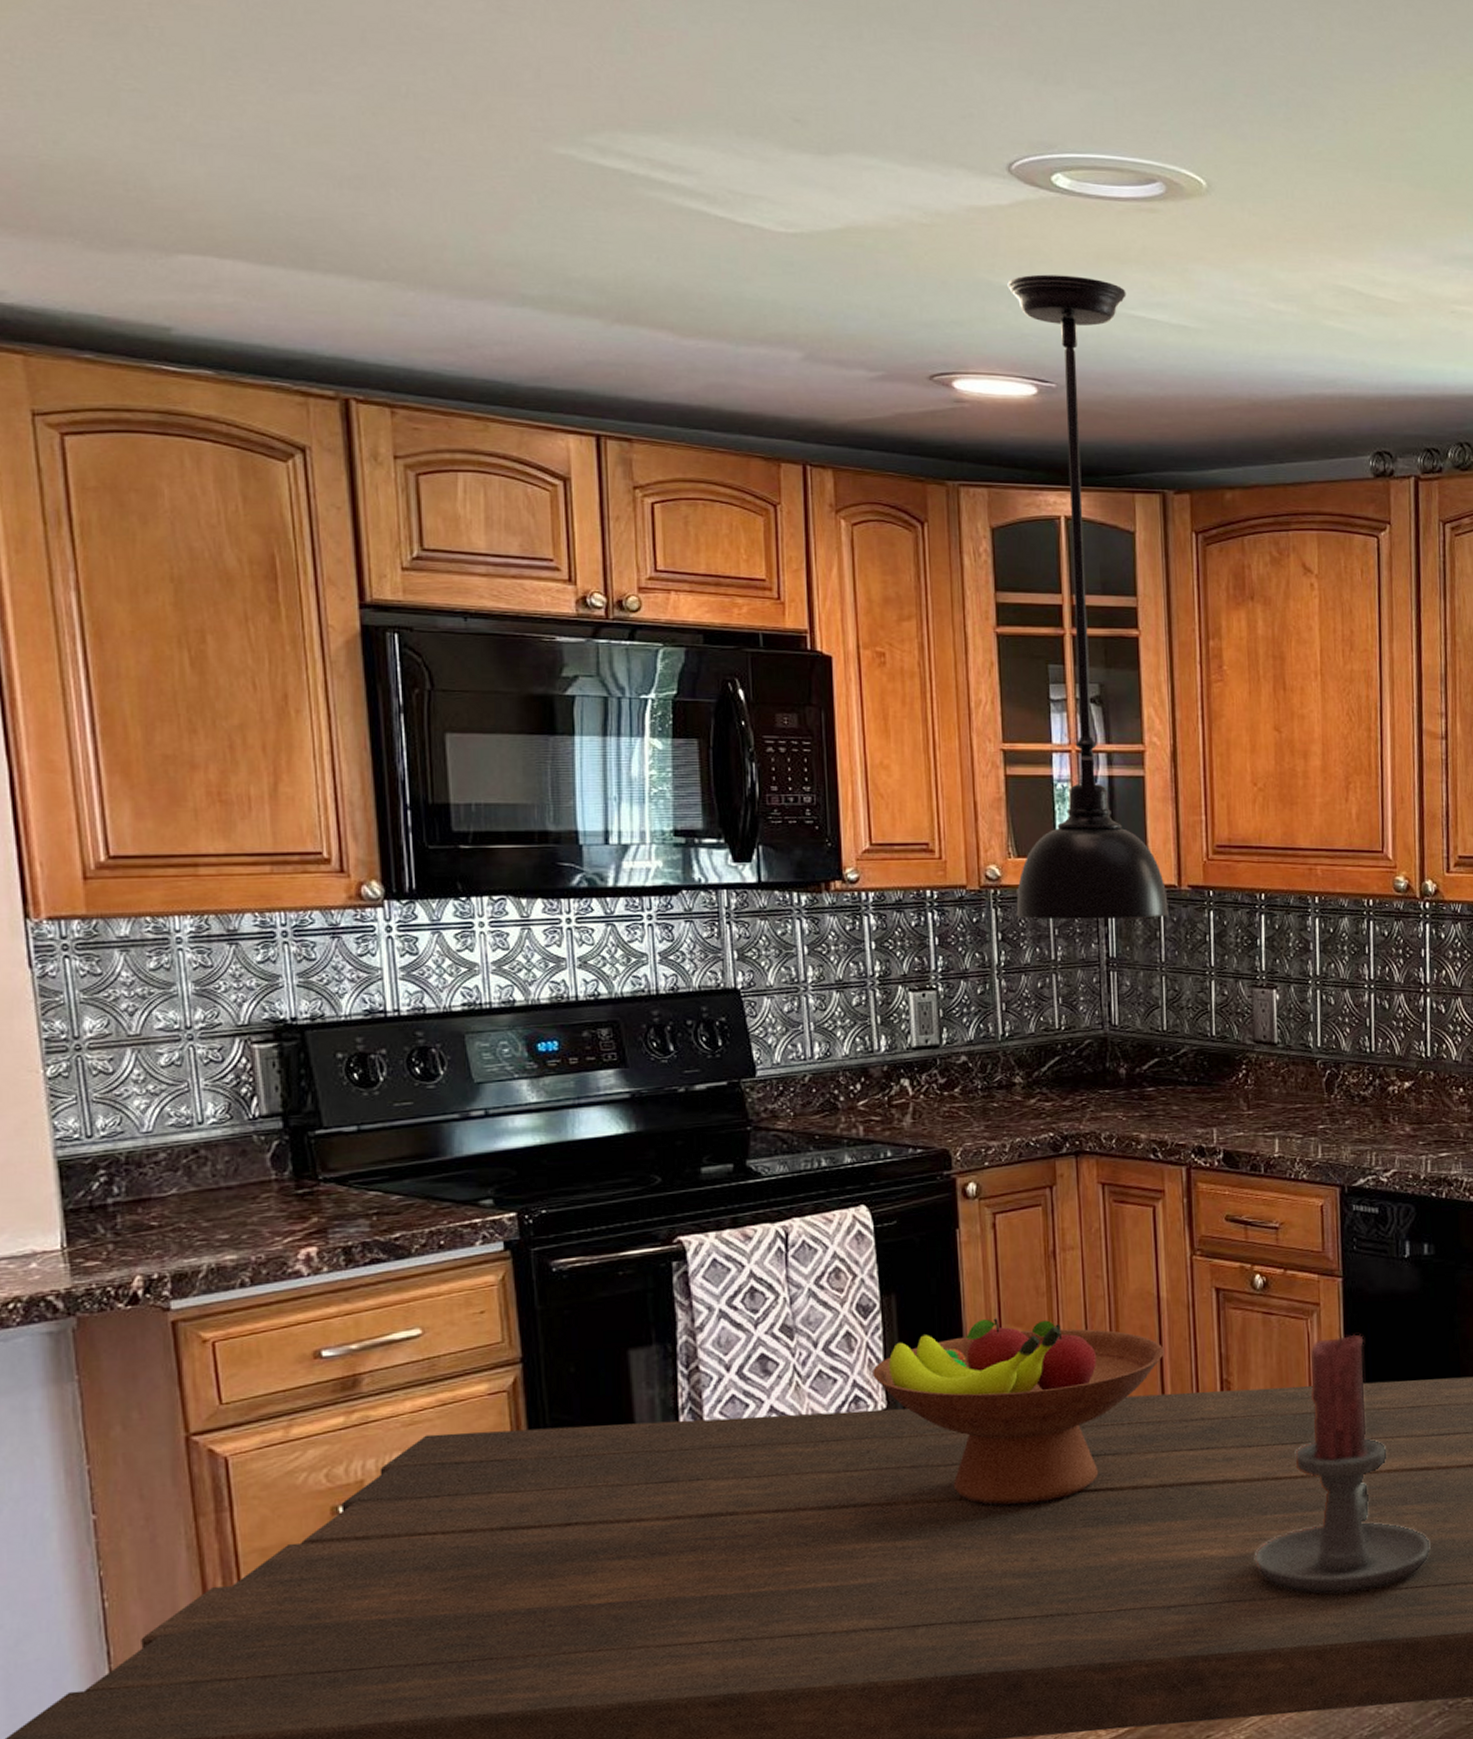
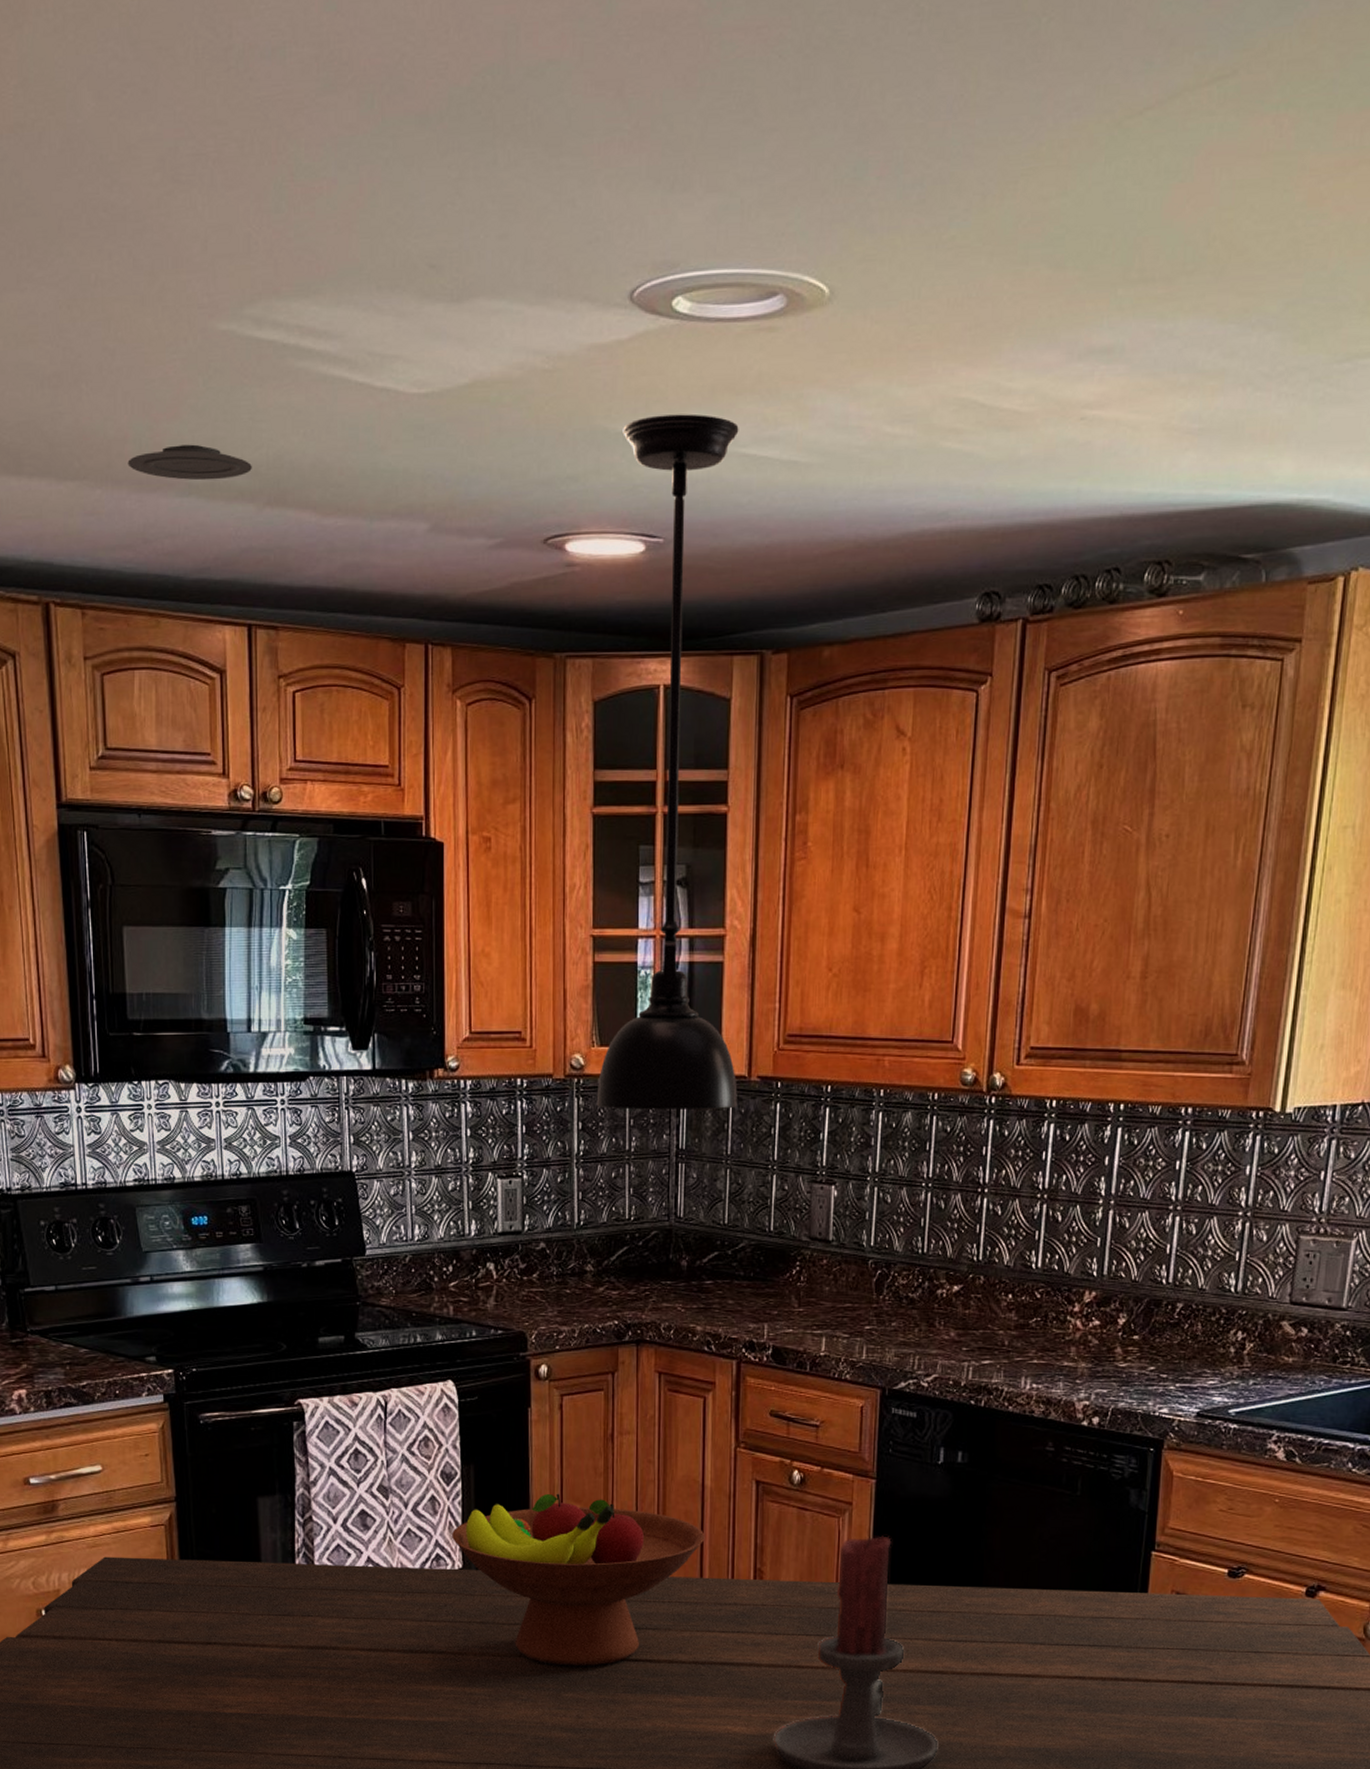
recessed light: none [447,256,597,294] -> present [127,444,252,481]

